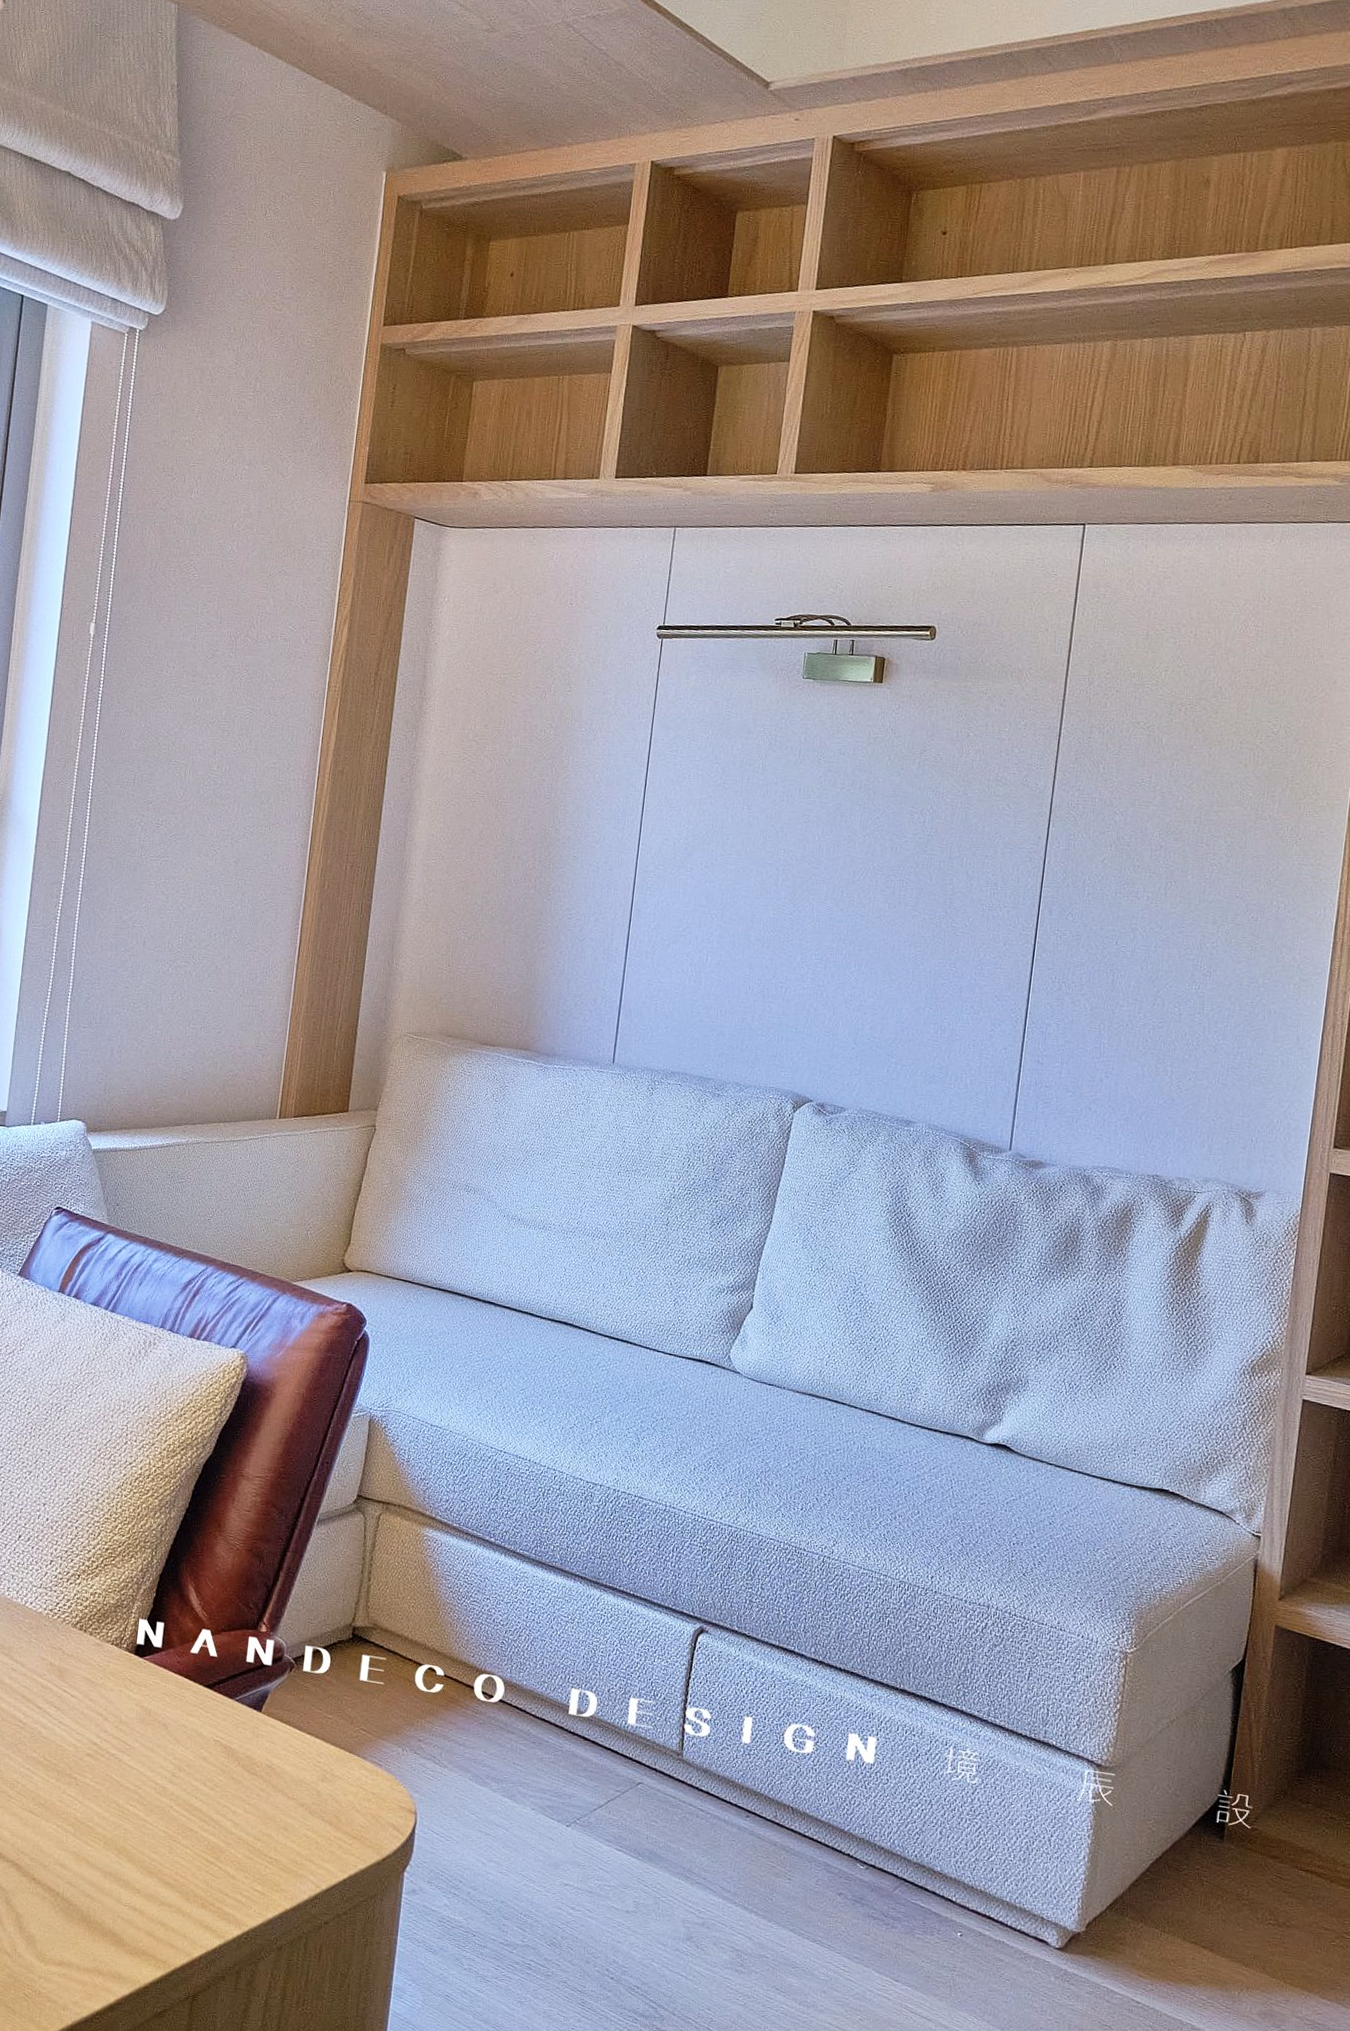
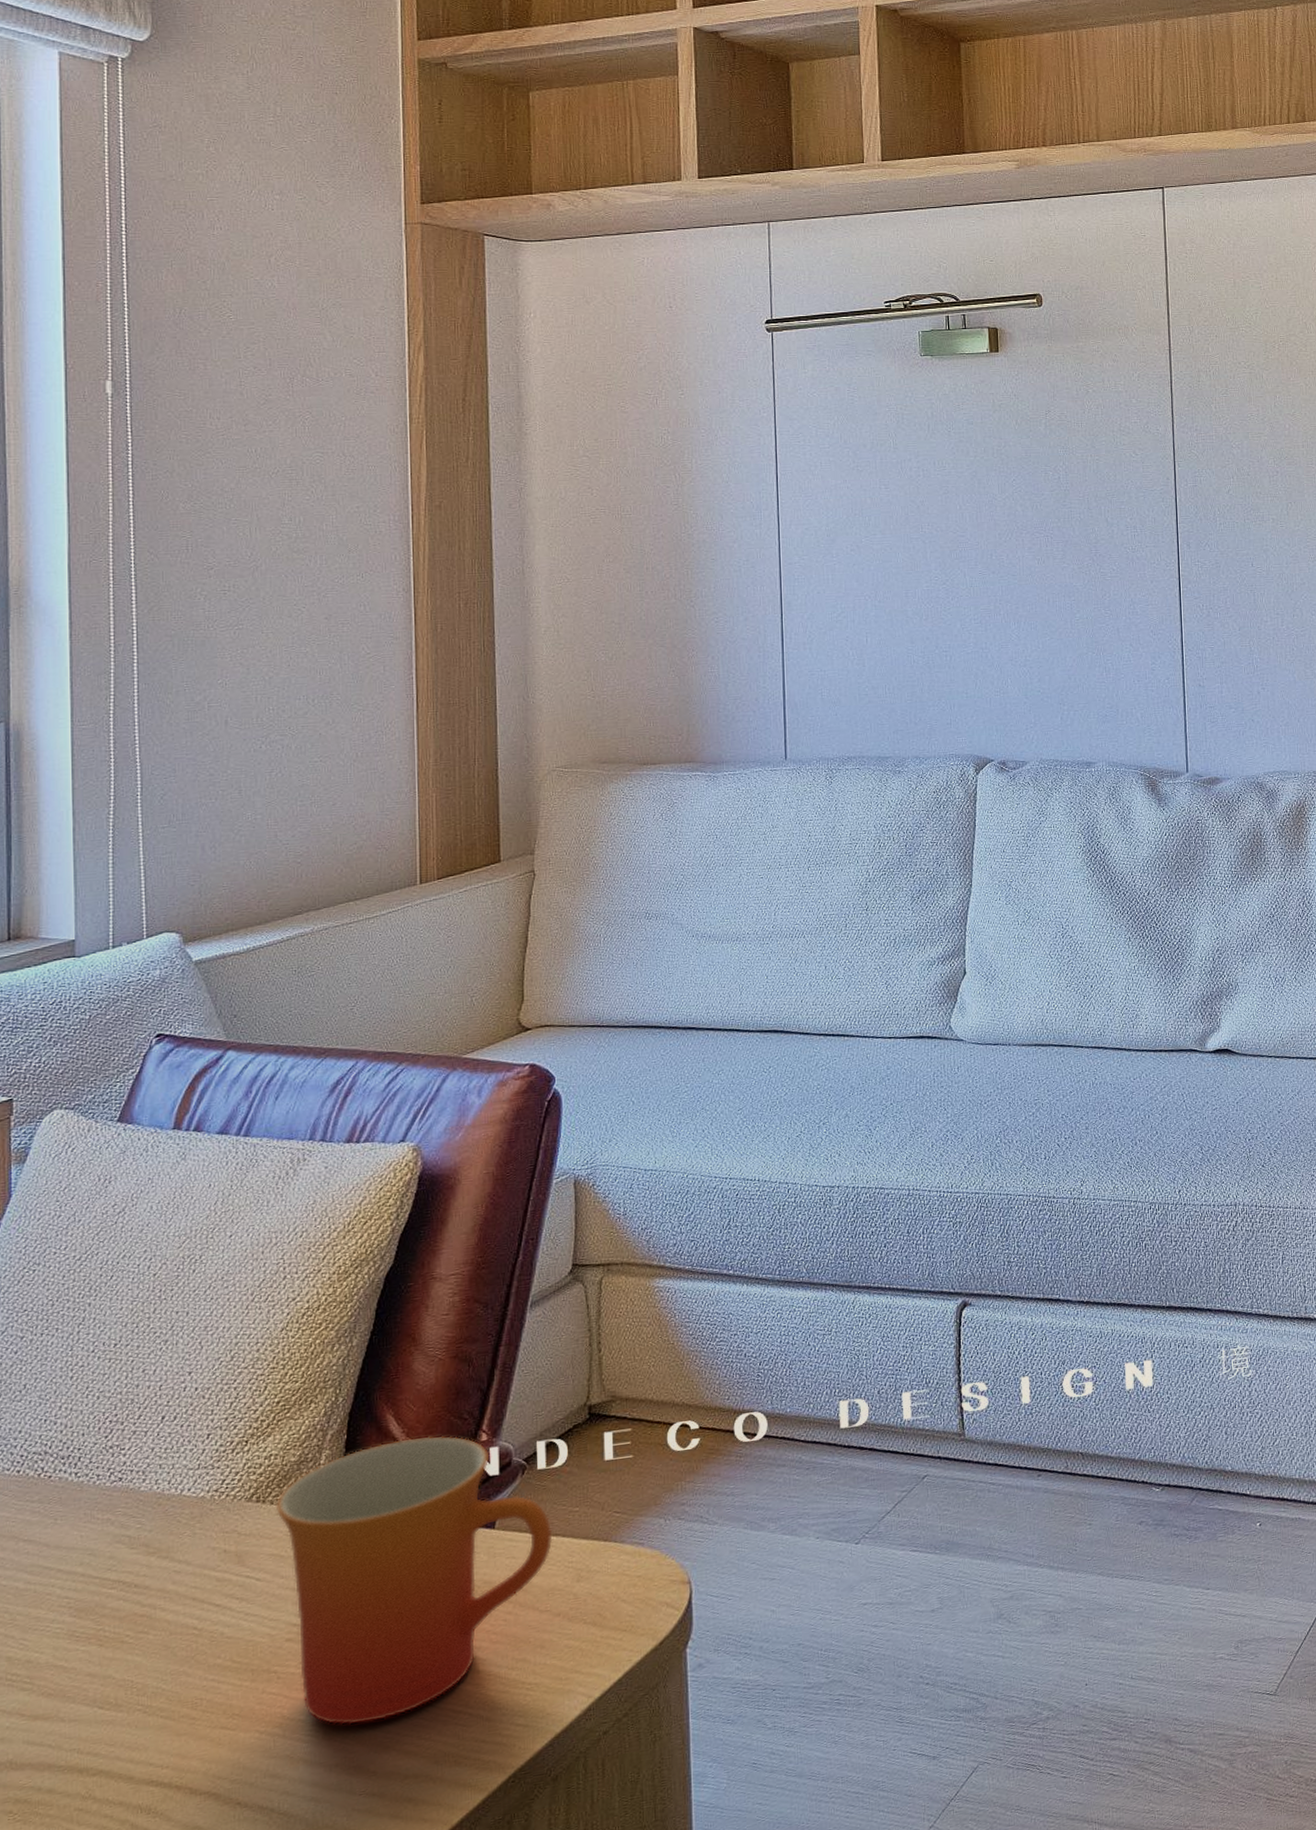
mug: none [93,1609,308,1849] -> present [276,1435,553,1725]

